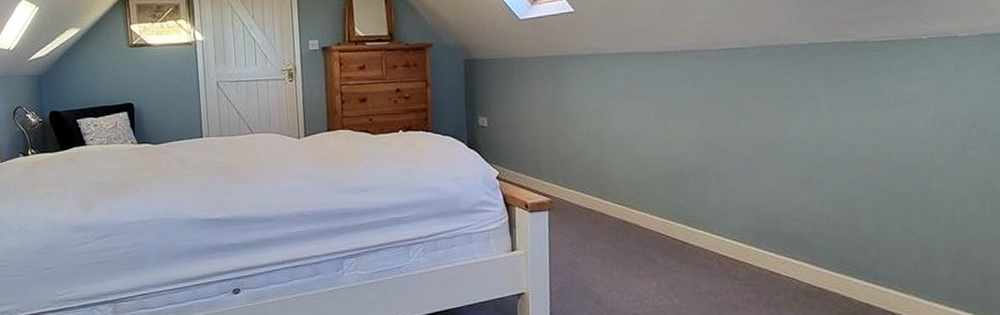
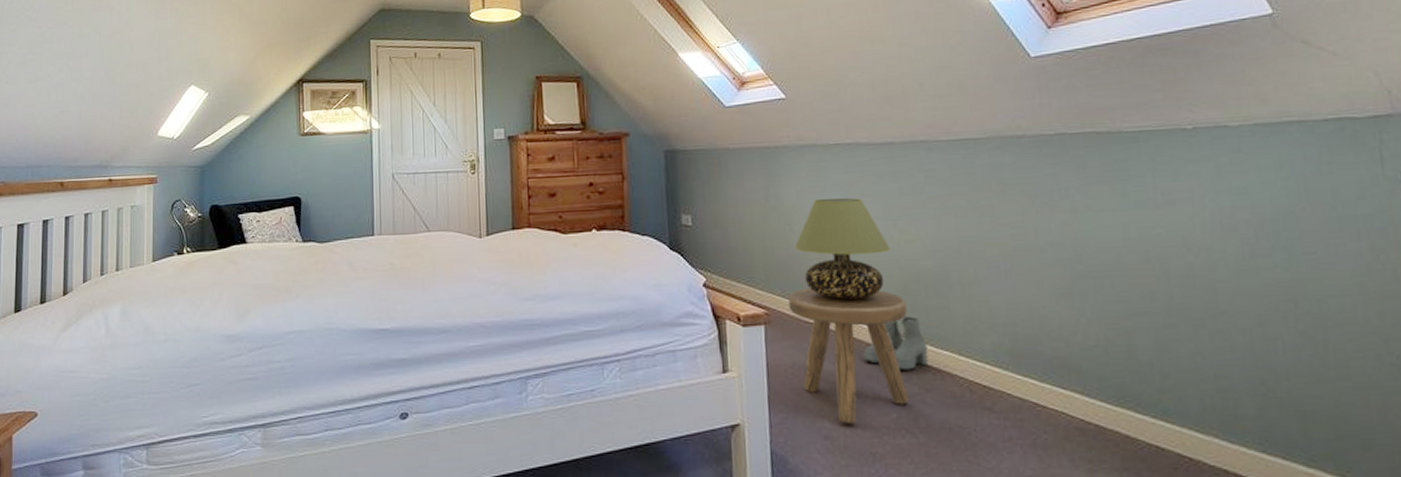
stool: none [570,179,670,290] -> present [788,288,909,423]
table lamp: none [576,101,660,189] -> present [794,197,891,300]
boots: none [631,202,686,247] -> present [863,316,929,370]

